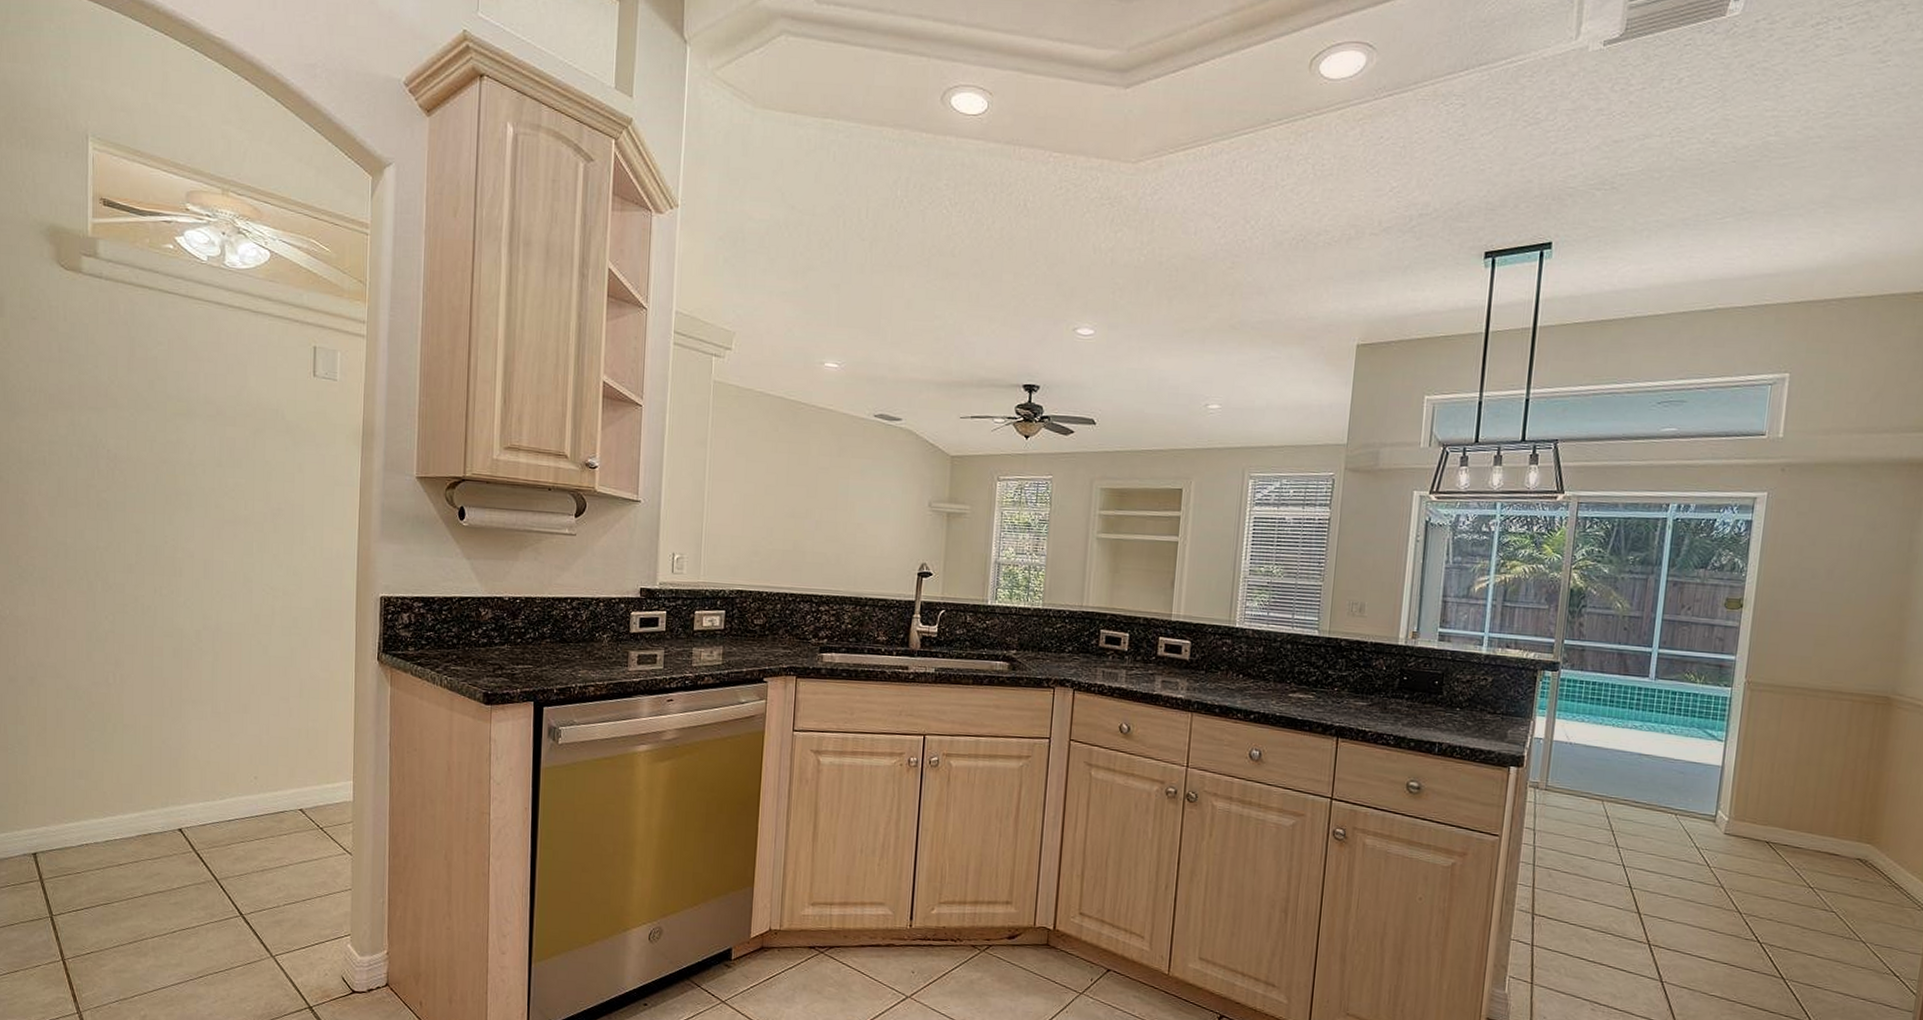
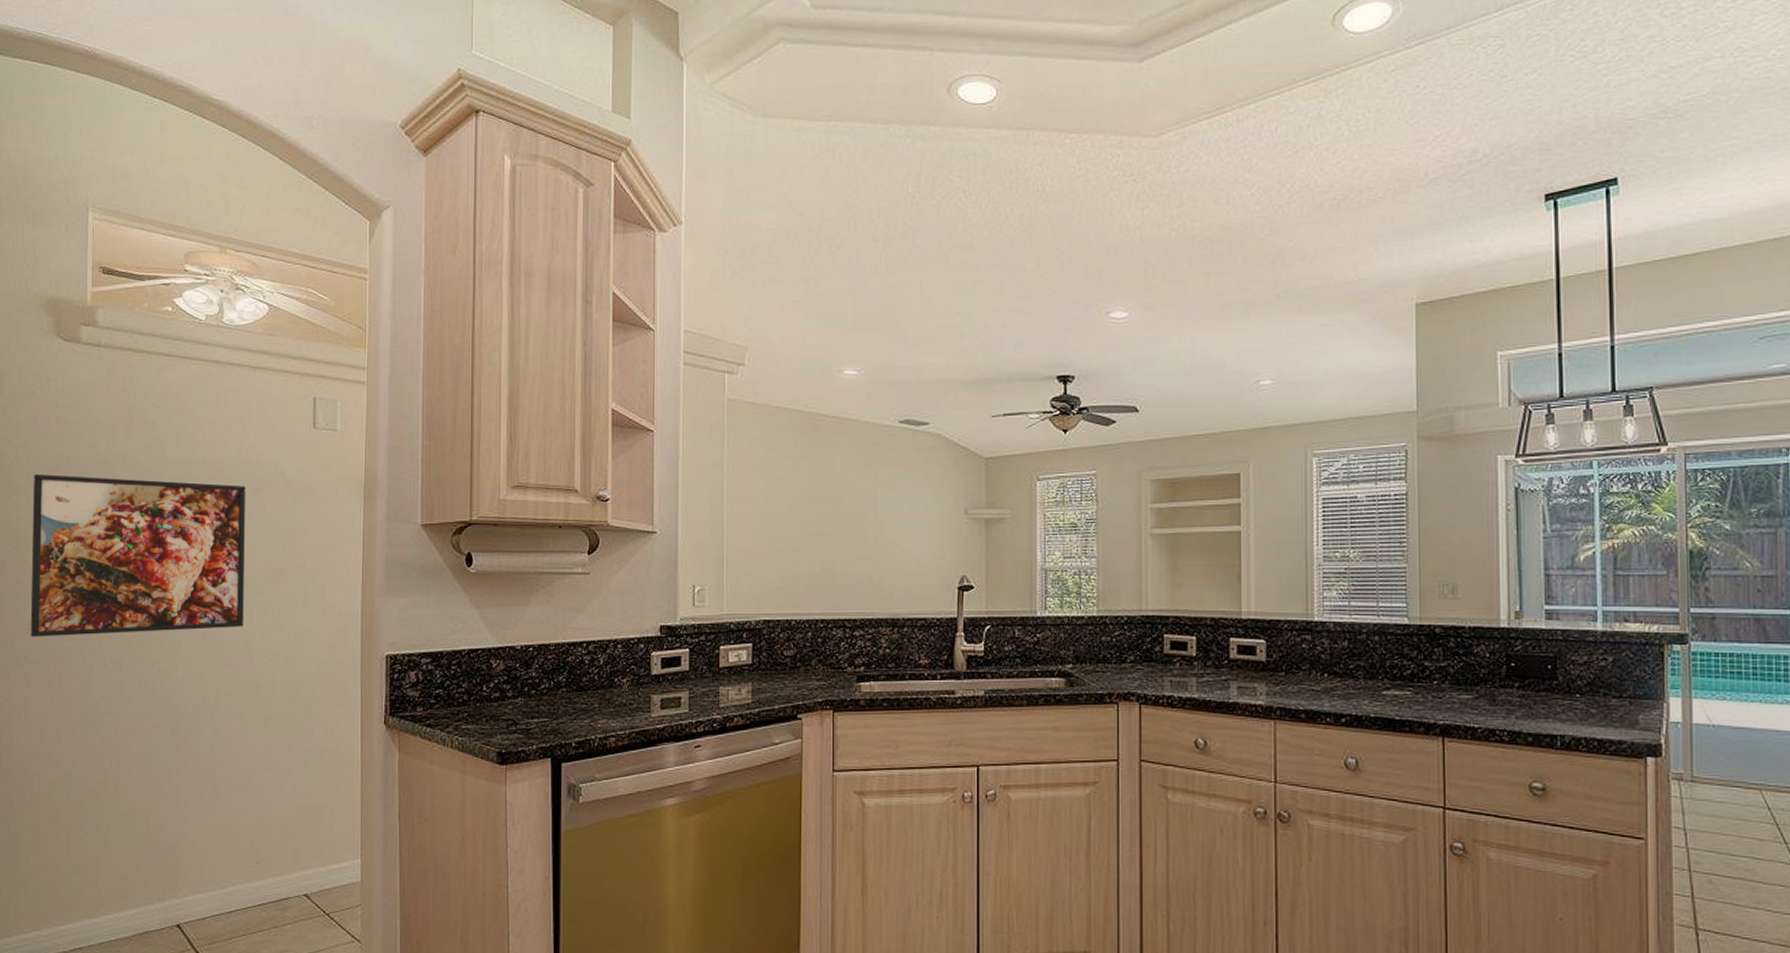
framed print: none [34,398,246,561] -> present [30,473,245,637]

